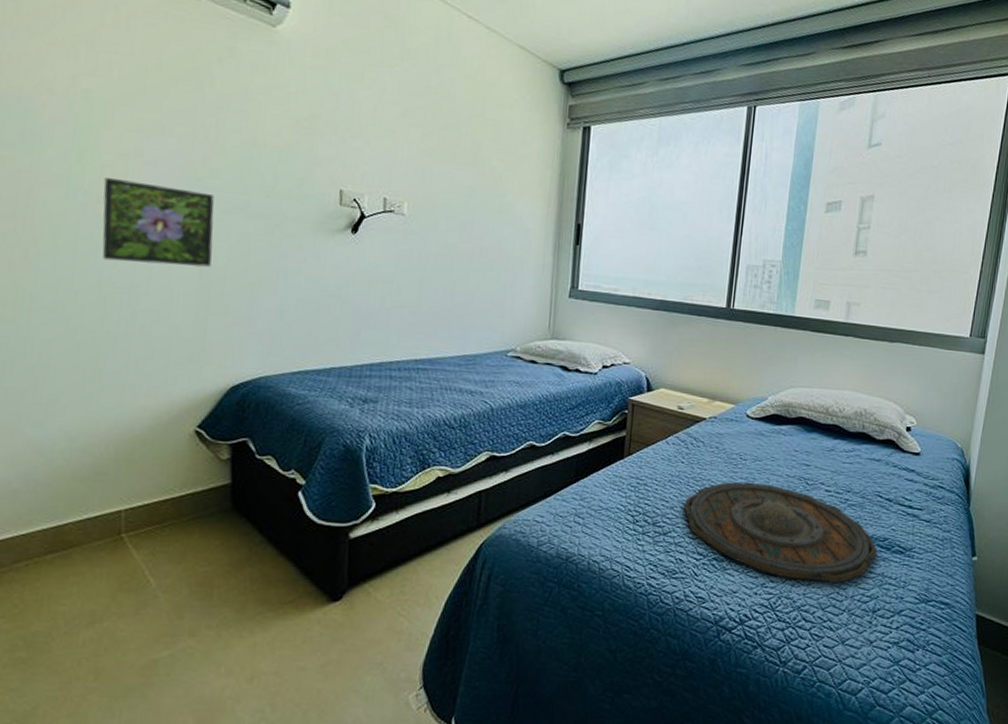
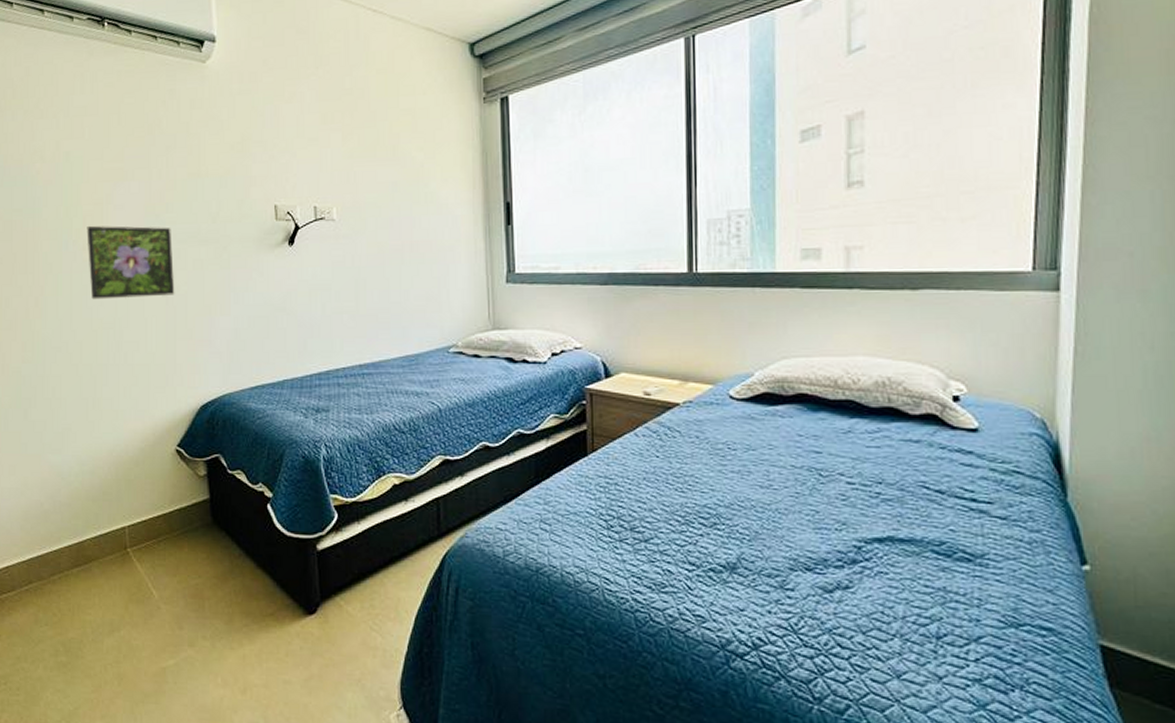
tray: present [684,481,878,583] -> none [666,476,933,600]

